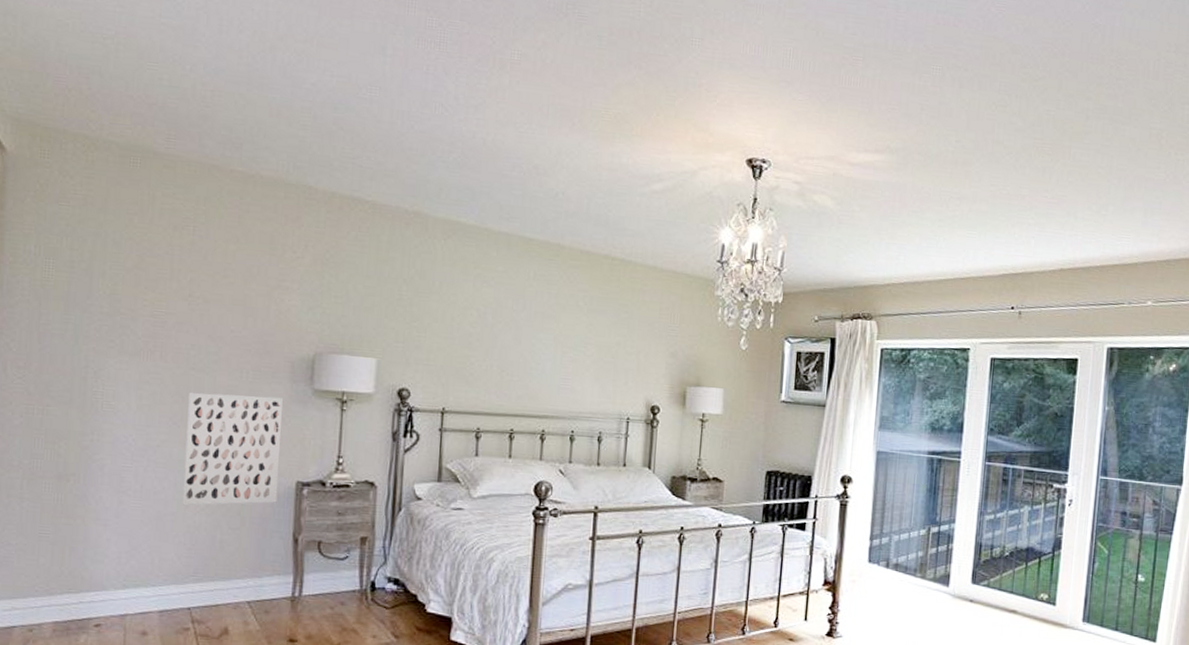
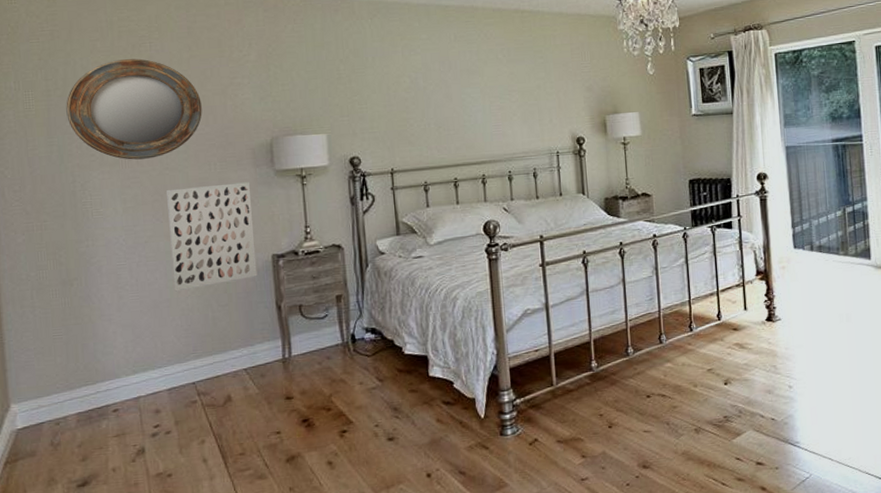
home mirror: none [89,239,243,355] -> present [66,58,202,160]

